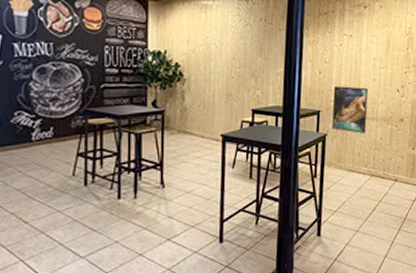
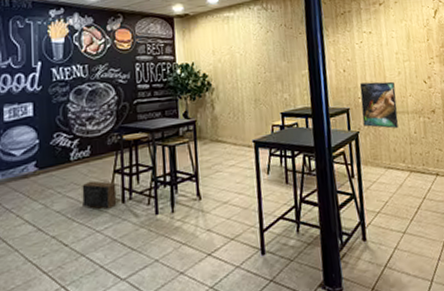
speaker: none [43,162,79,191] -> present [82,180,117,210]

